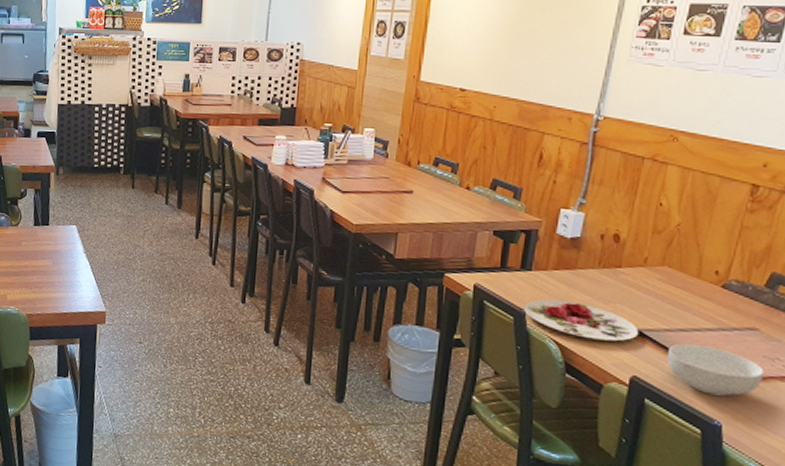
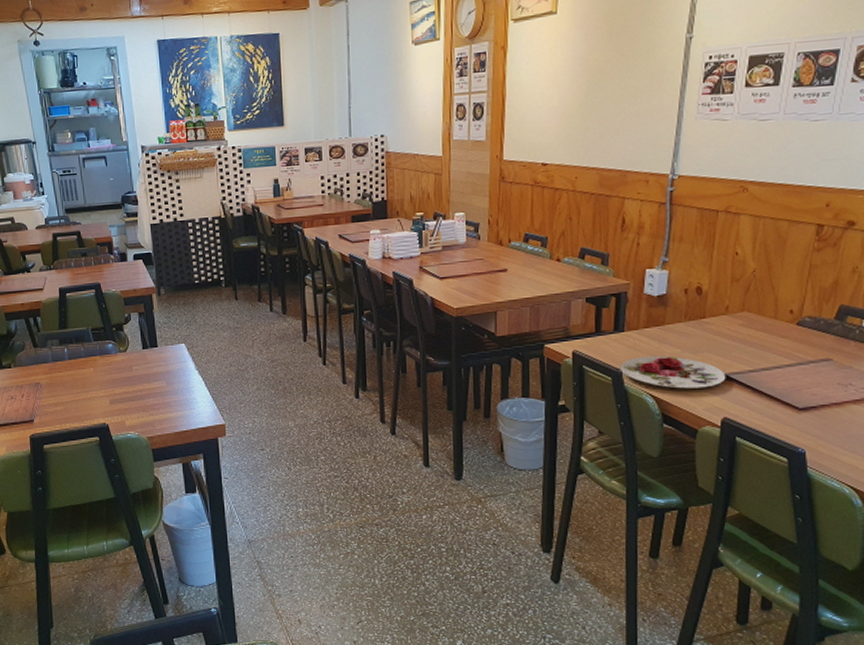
cereal bowl: present [666,343,764,397] -> none [752,380,839,425]

